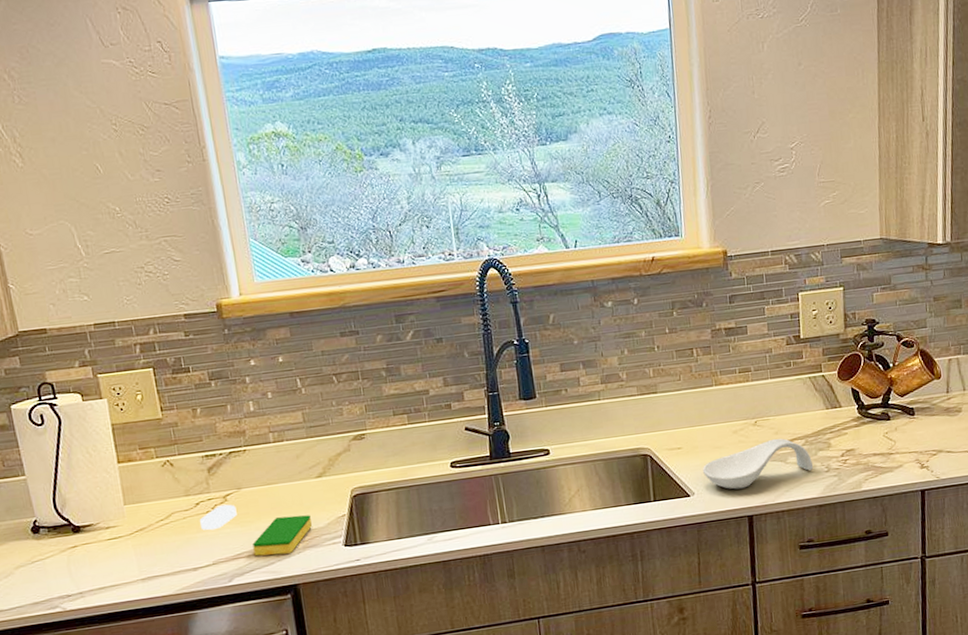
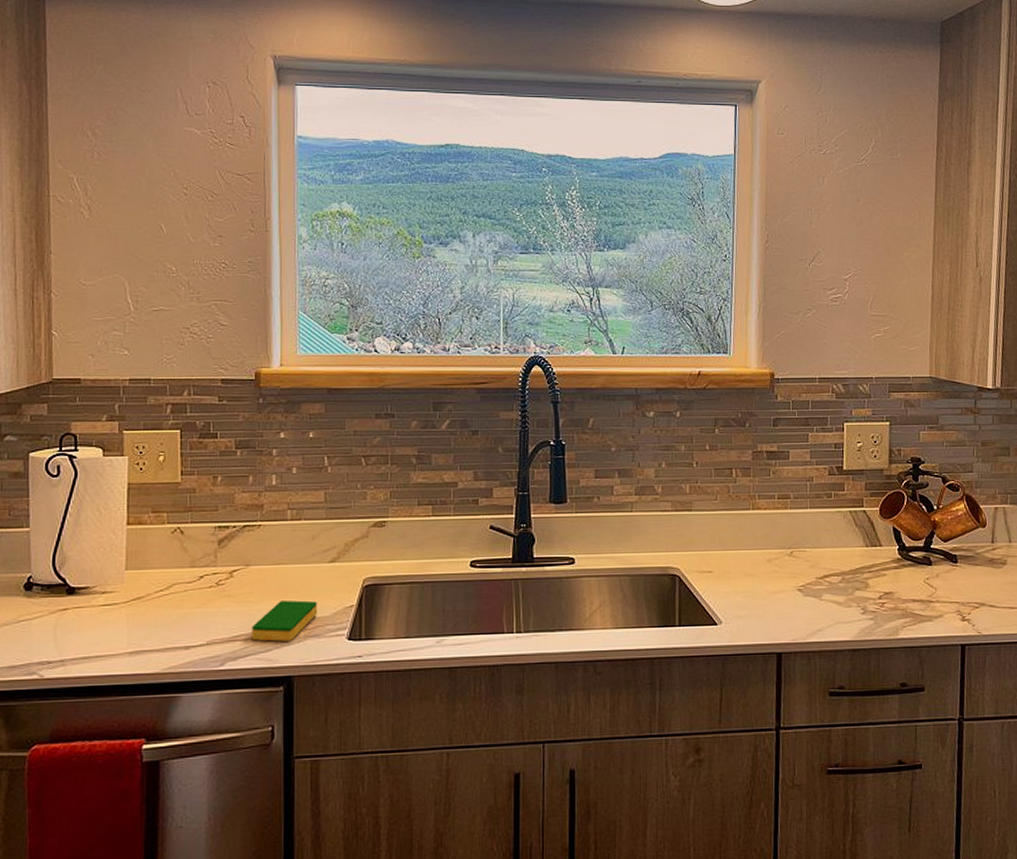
soap bar: present [199,504,237,531] -> none [200,581,241,607]
spoon rest: present [702,438,814,490] -> none [732,572,849,623]

